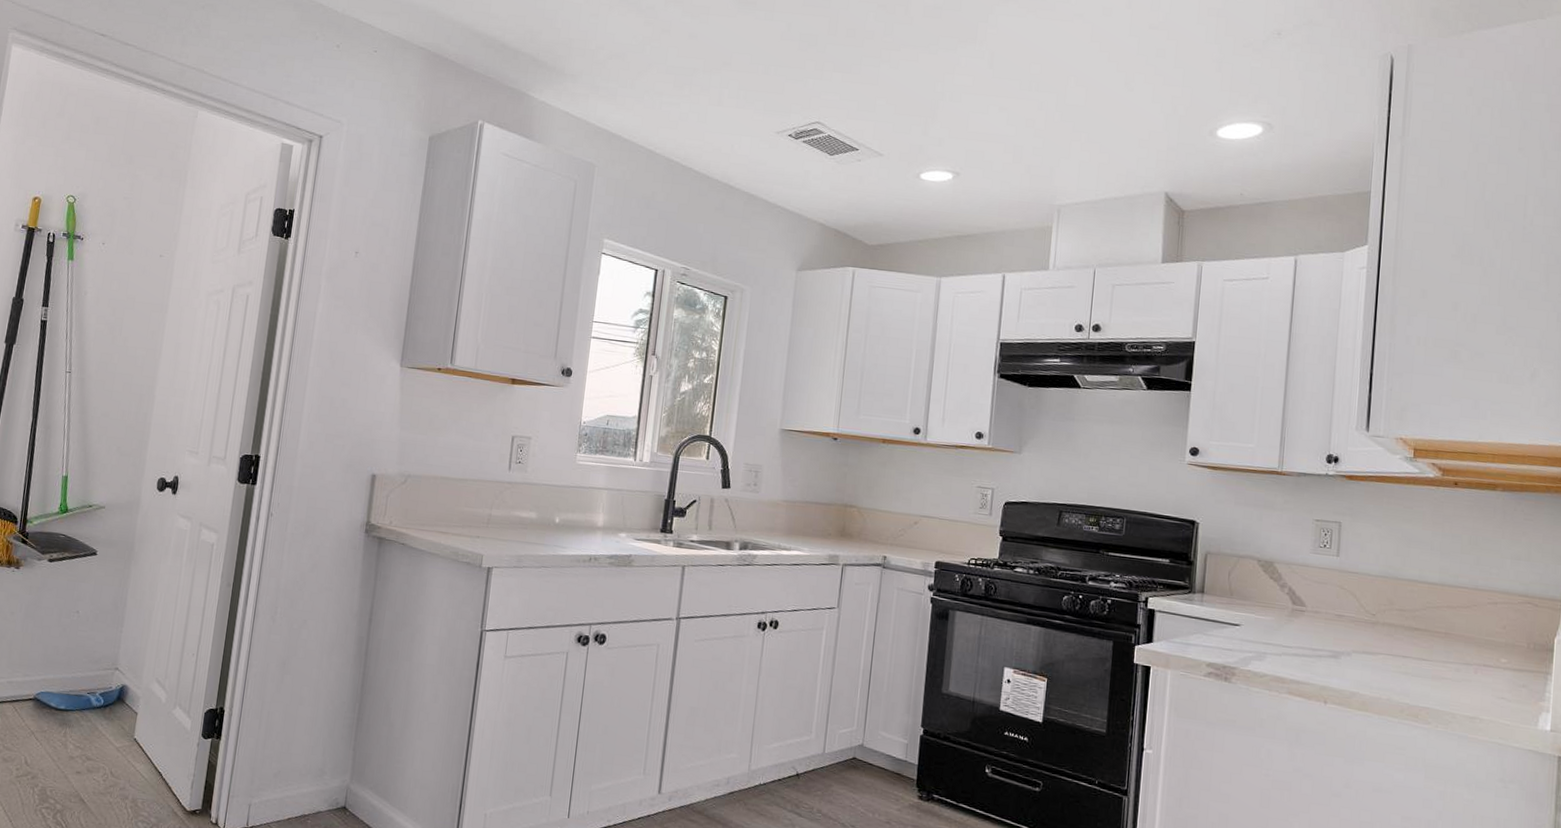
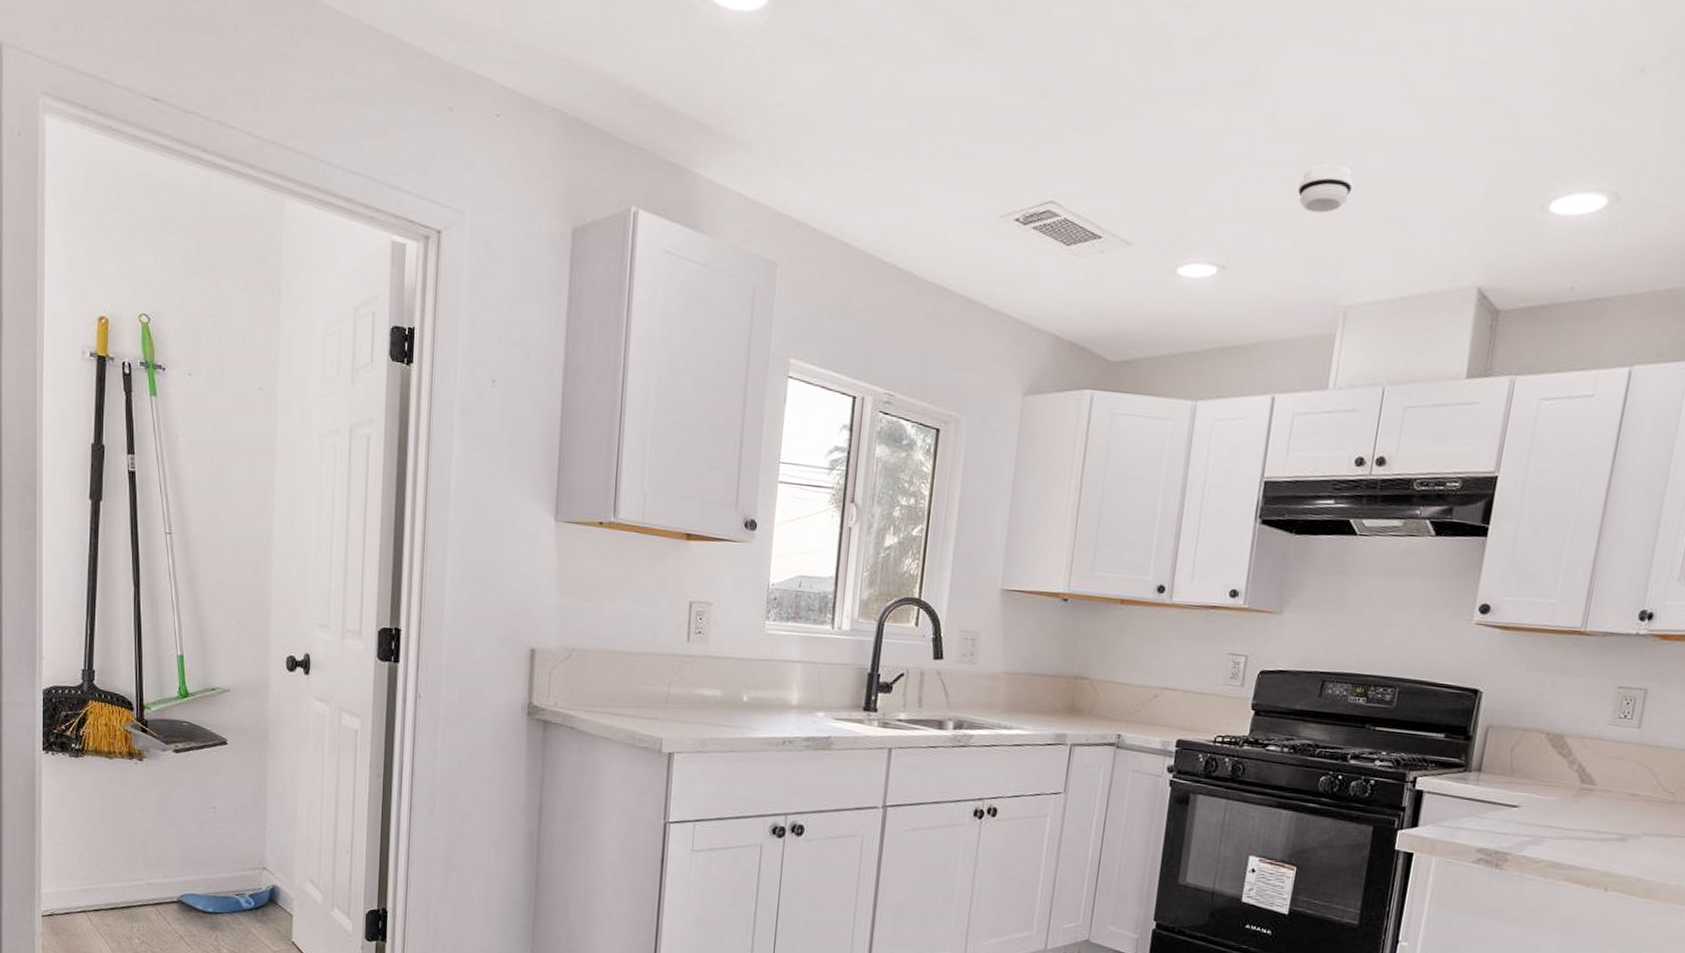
smoke detector: none [1014,98,1059,135] -> present [1297,165,1354,213]

